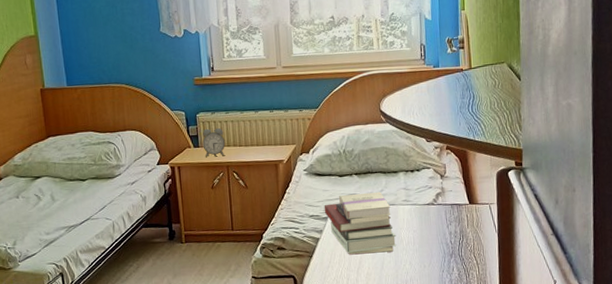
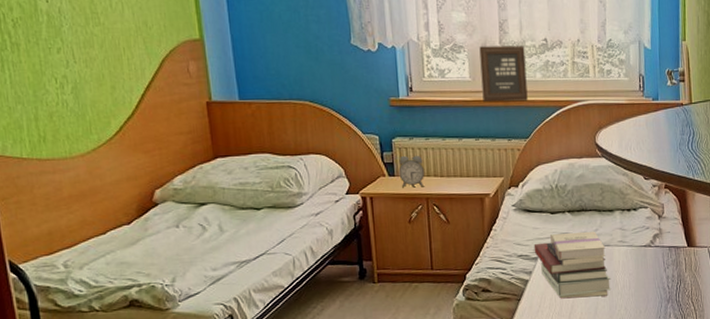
picture frame: none [272,24,317,78] -> present [479,45,528,103]

